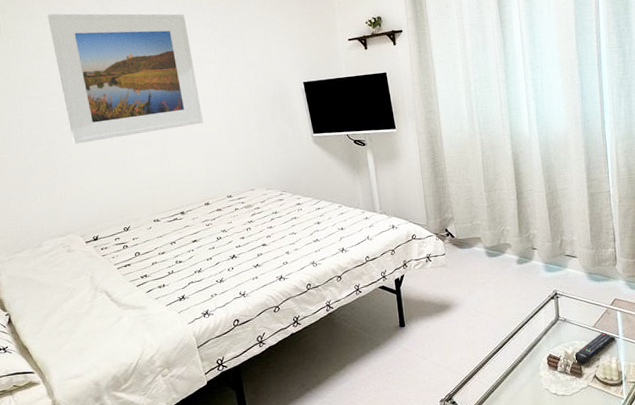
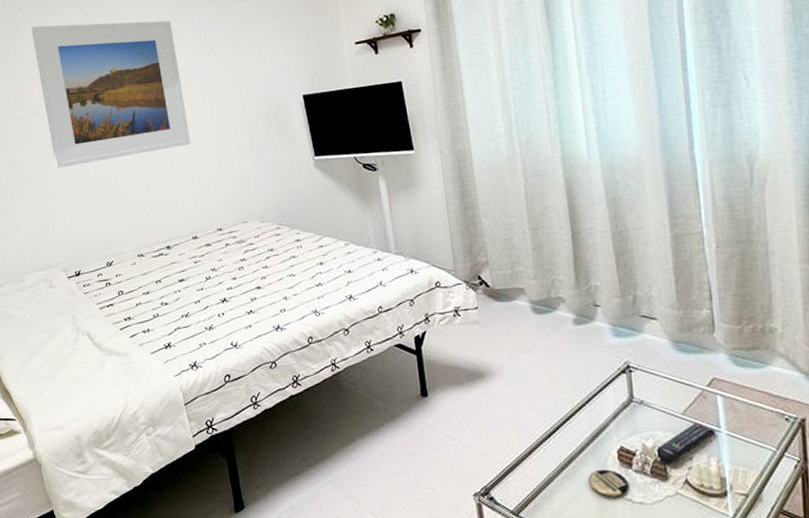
coaster: none [526,372,555,393] -> present [588,469,630,497]

